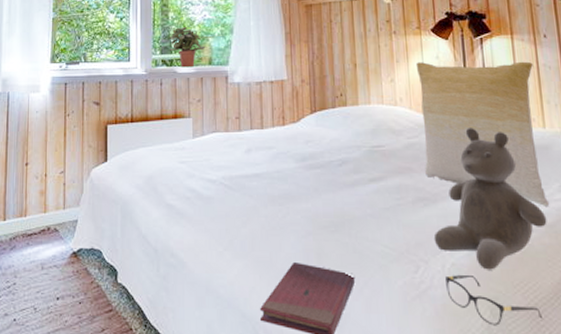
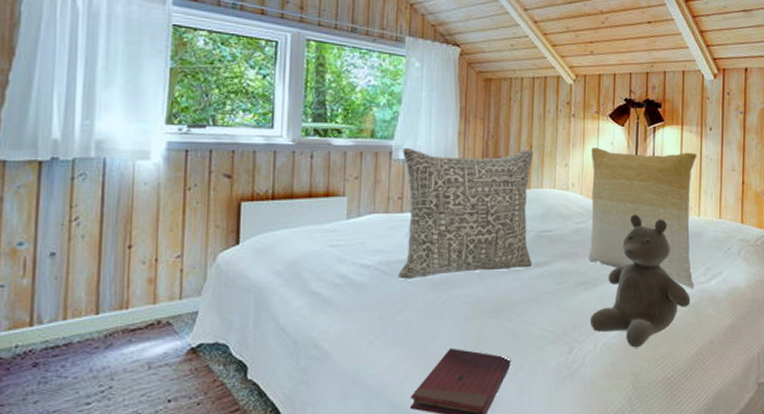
potted plant: present [169,26,206,68] -> none [323,91,369,140]
pillow: none [237,68,368,194] -> present [398,147,534,280]
spectacles: present [445,274,542,326] -> none [596,352,676,398]

